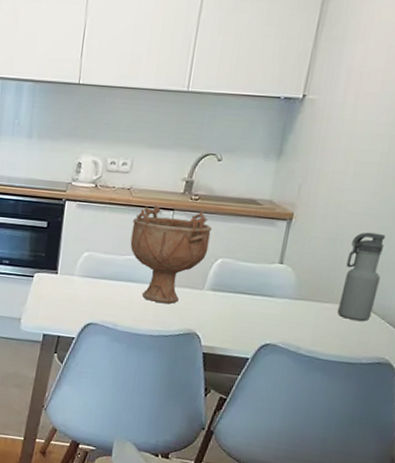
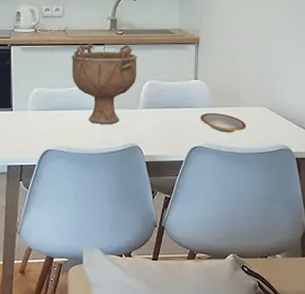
plate: none [278,305,338,334] -> present [200,112,247,133]
water bottle: present [338,232,385,321] -> none [245,47,271,118]

